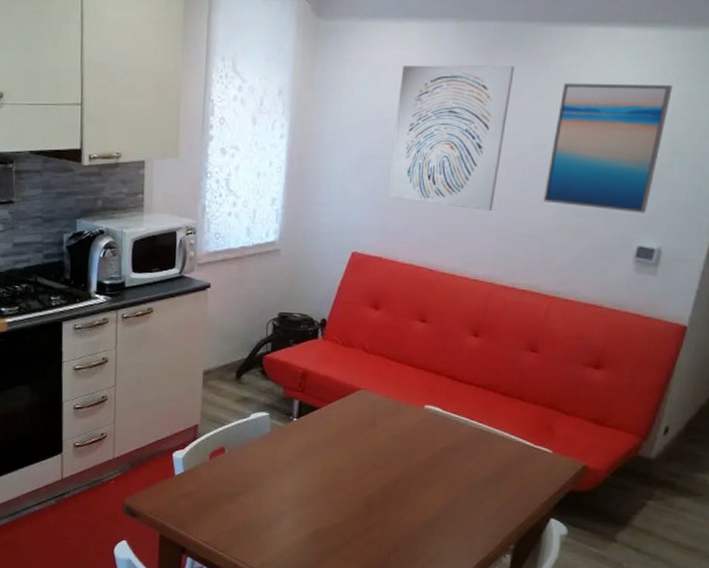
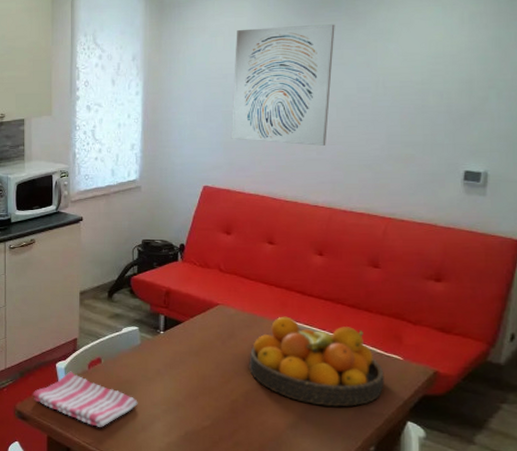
dish towel: none [144,462,264,525] -> present [33,371,138,427]
fruit bowl: none [389,403,532,503] -> present [249,316,384,407]
wall art: present [544,82,673,214] -> none [372,31,481,142]

